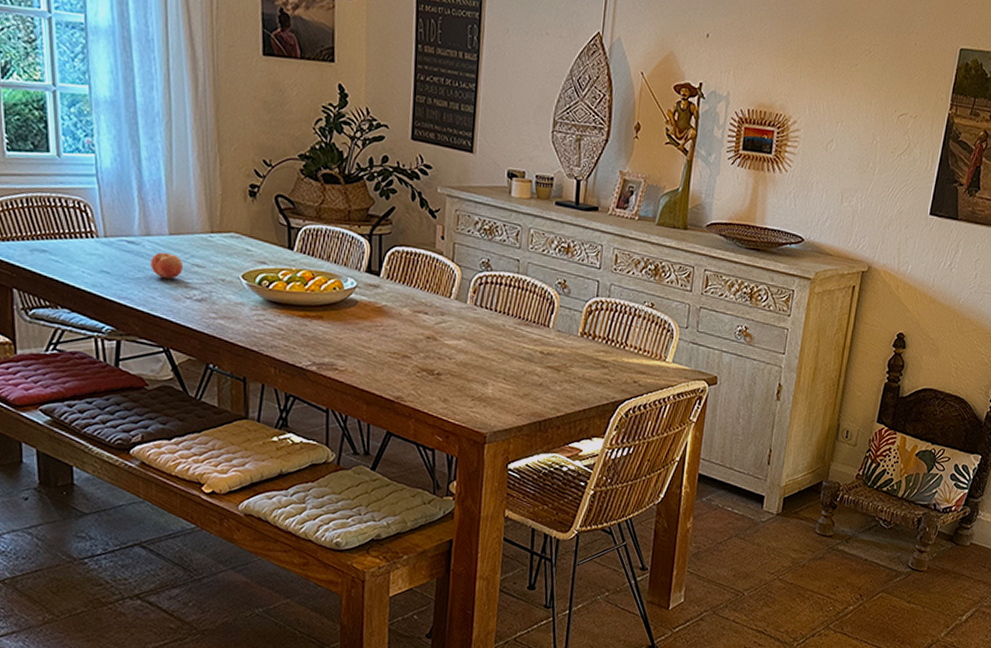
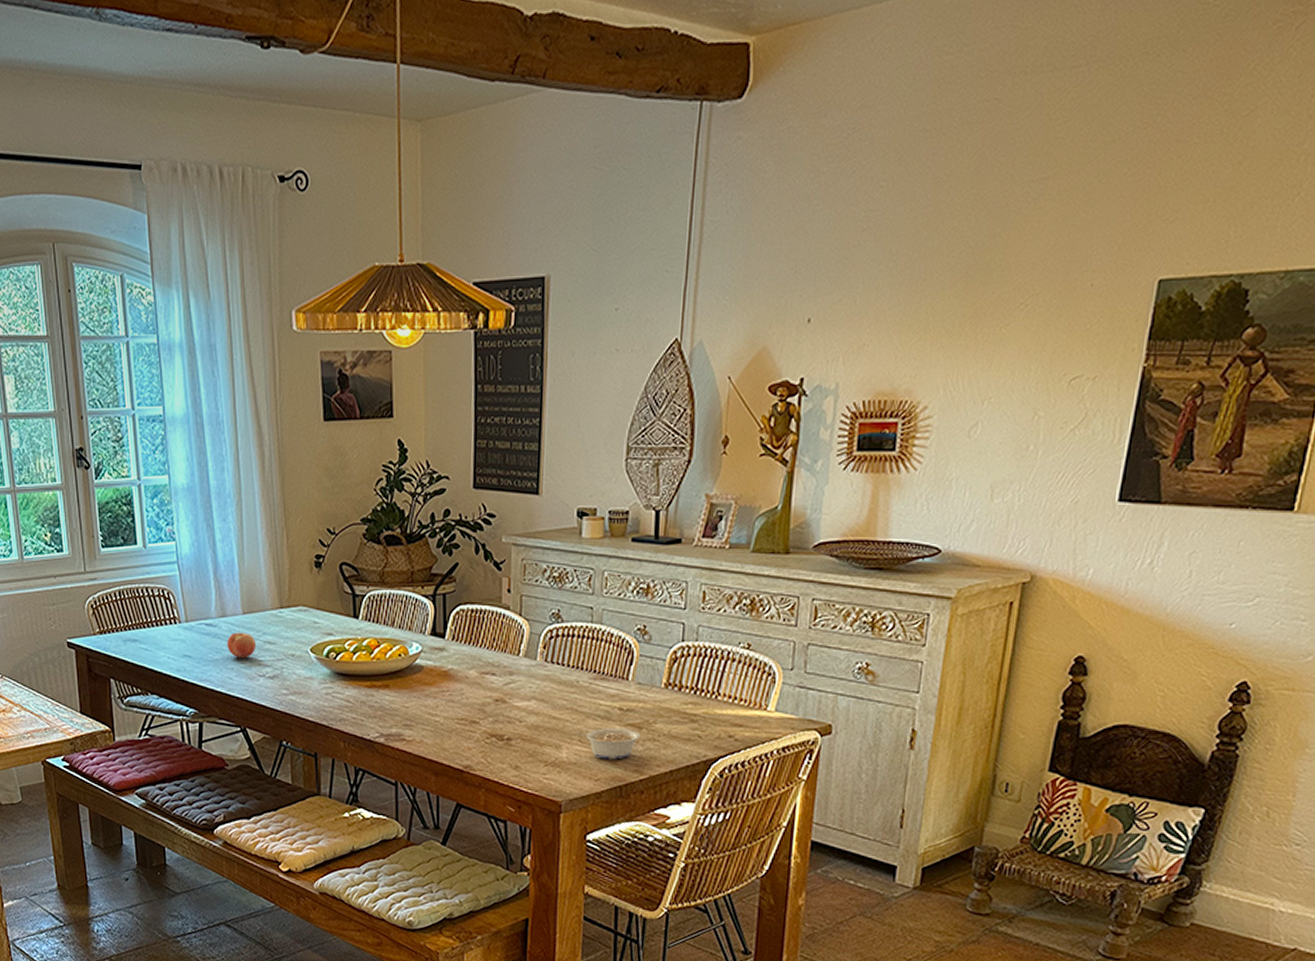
legume: none [500,369,559,398] -> present [575,728,641,760]

